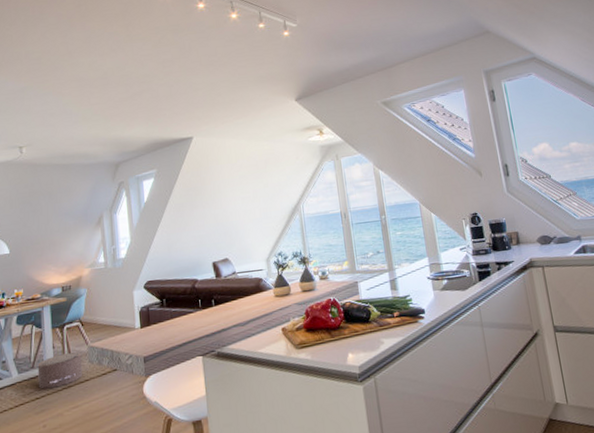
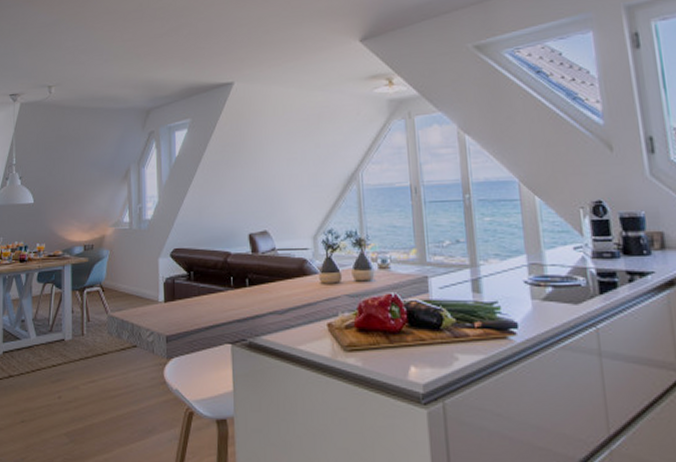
pouf: present [37,352,83,389] -> none [54,320,101,357]

